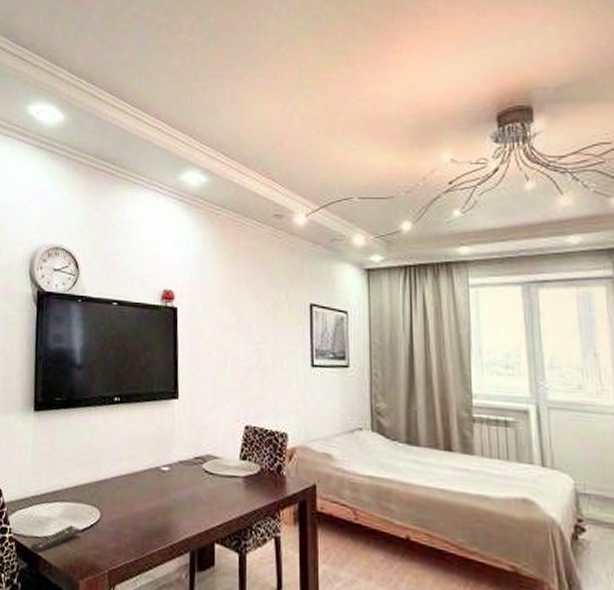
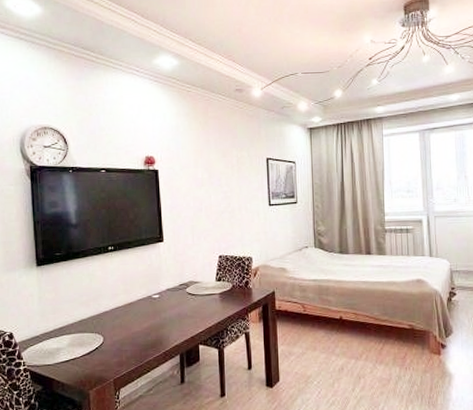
remote control: present [29,524,81,554] -> none [42,350,88,377]

